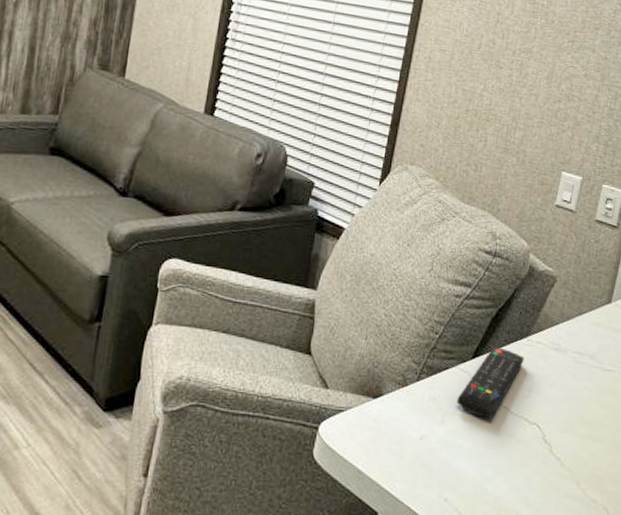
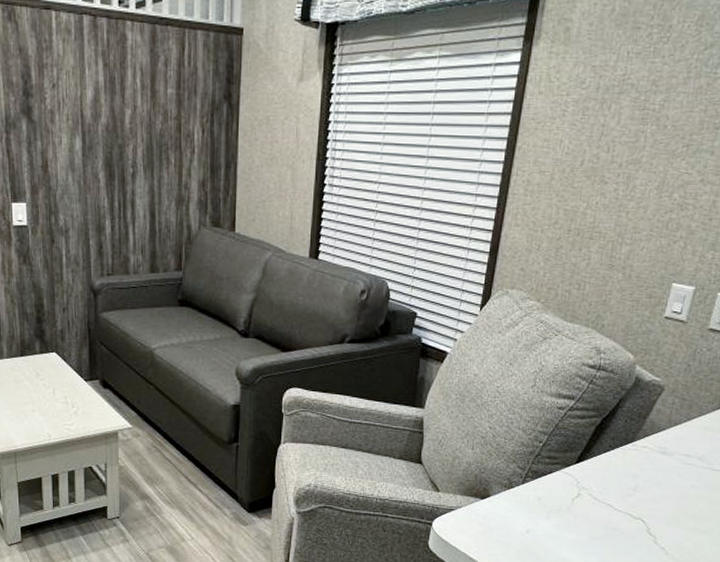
remote control: present [456,347,525,418] -> none [561,452,629,514]

